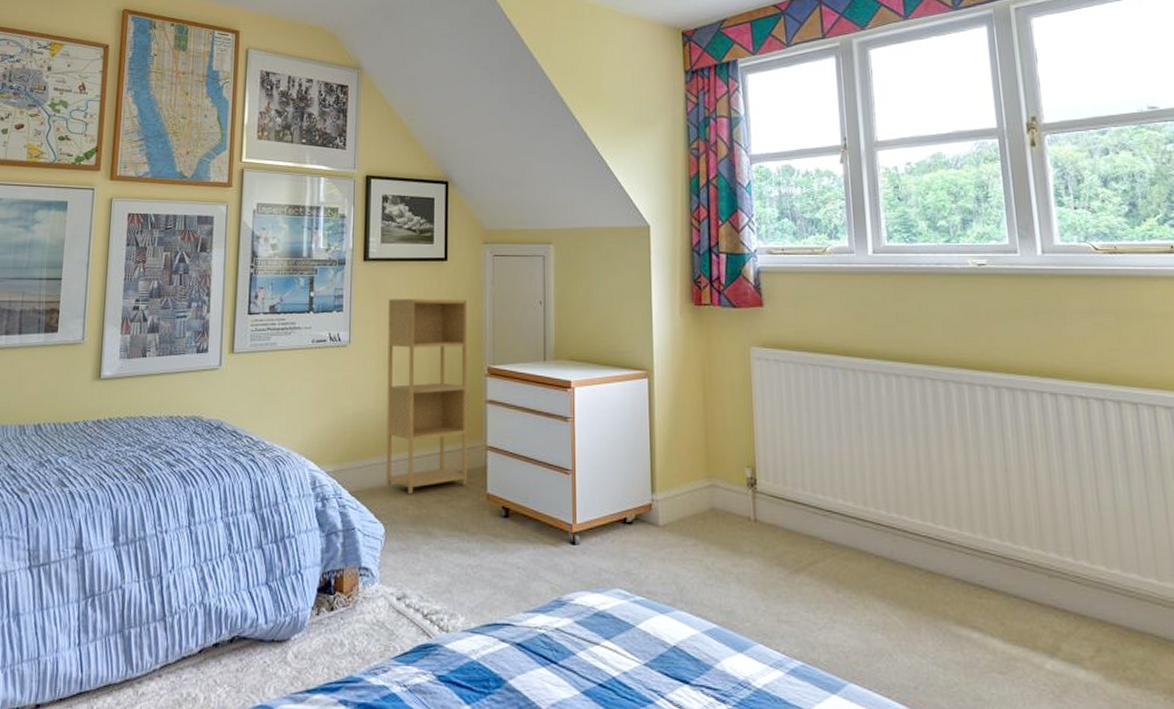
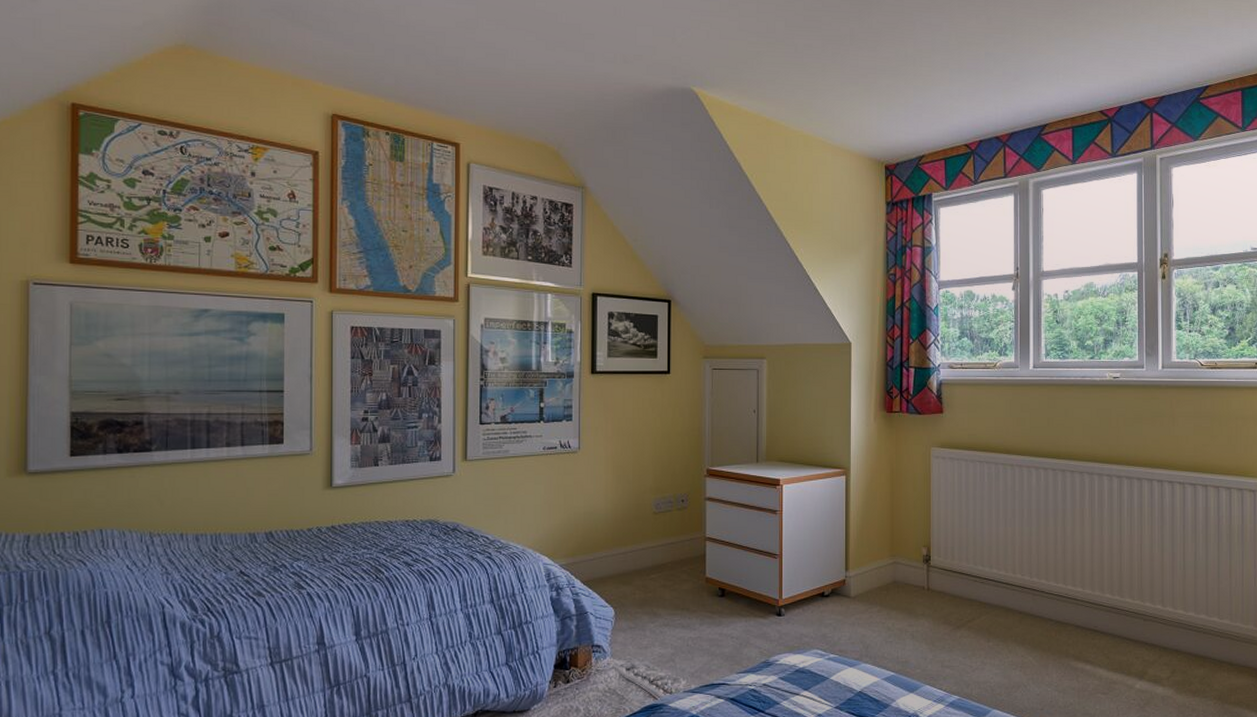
shelving unit: present [386,299,468,494] -> none [615,409,689,580]

